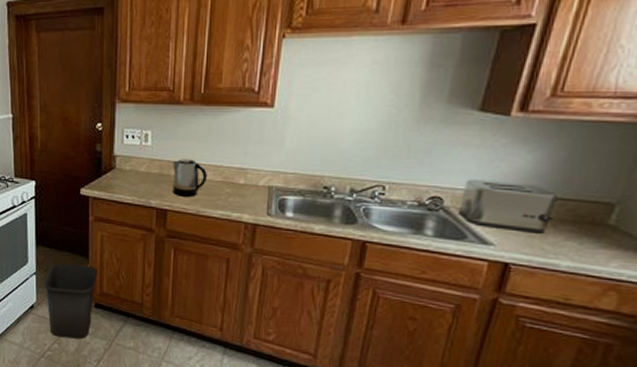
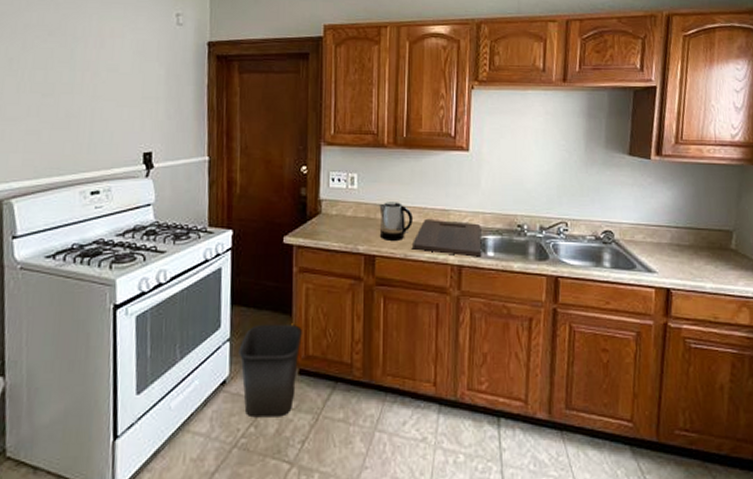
cutting board: none [205,178,281,217] -> present [413,220,482,257]
toaster: present [459,179,558,234] -> none [626,214,694,260]

